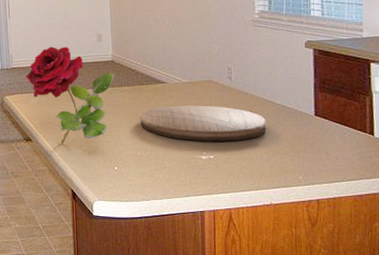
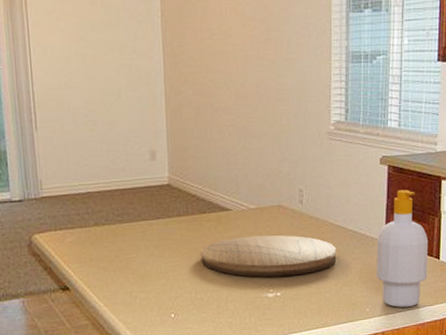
flower: present [25,46,115,144] -> none [59,167,172,292]
soap bottle: none [306,70,362,178] -> present [376,190,429,308]

